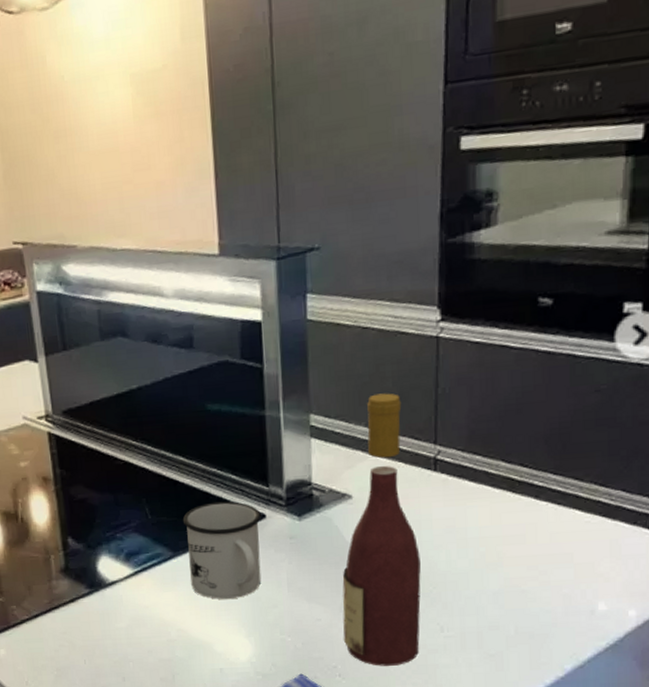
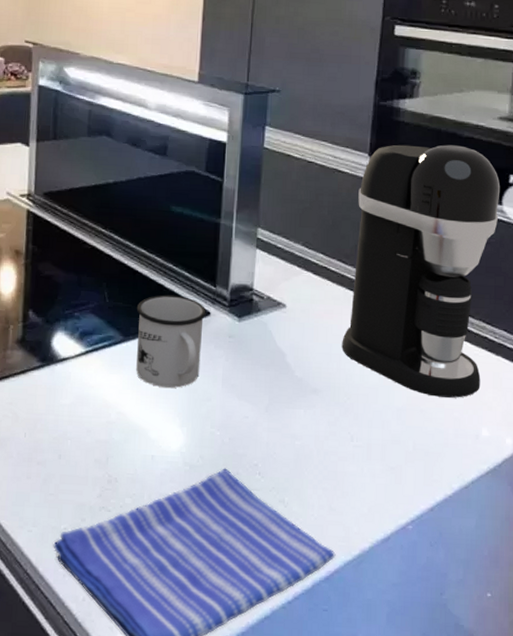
wine bottle: present [342,393,421,666] -> none [266,219,339,470]
coffee maker: none [421,276,612,575] -> present [341,144,501,398]

